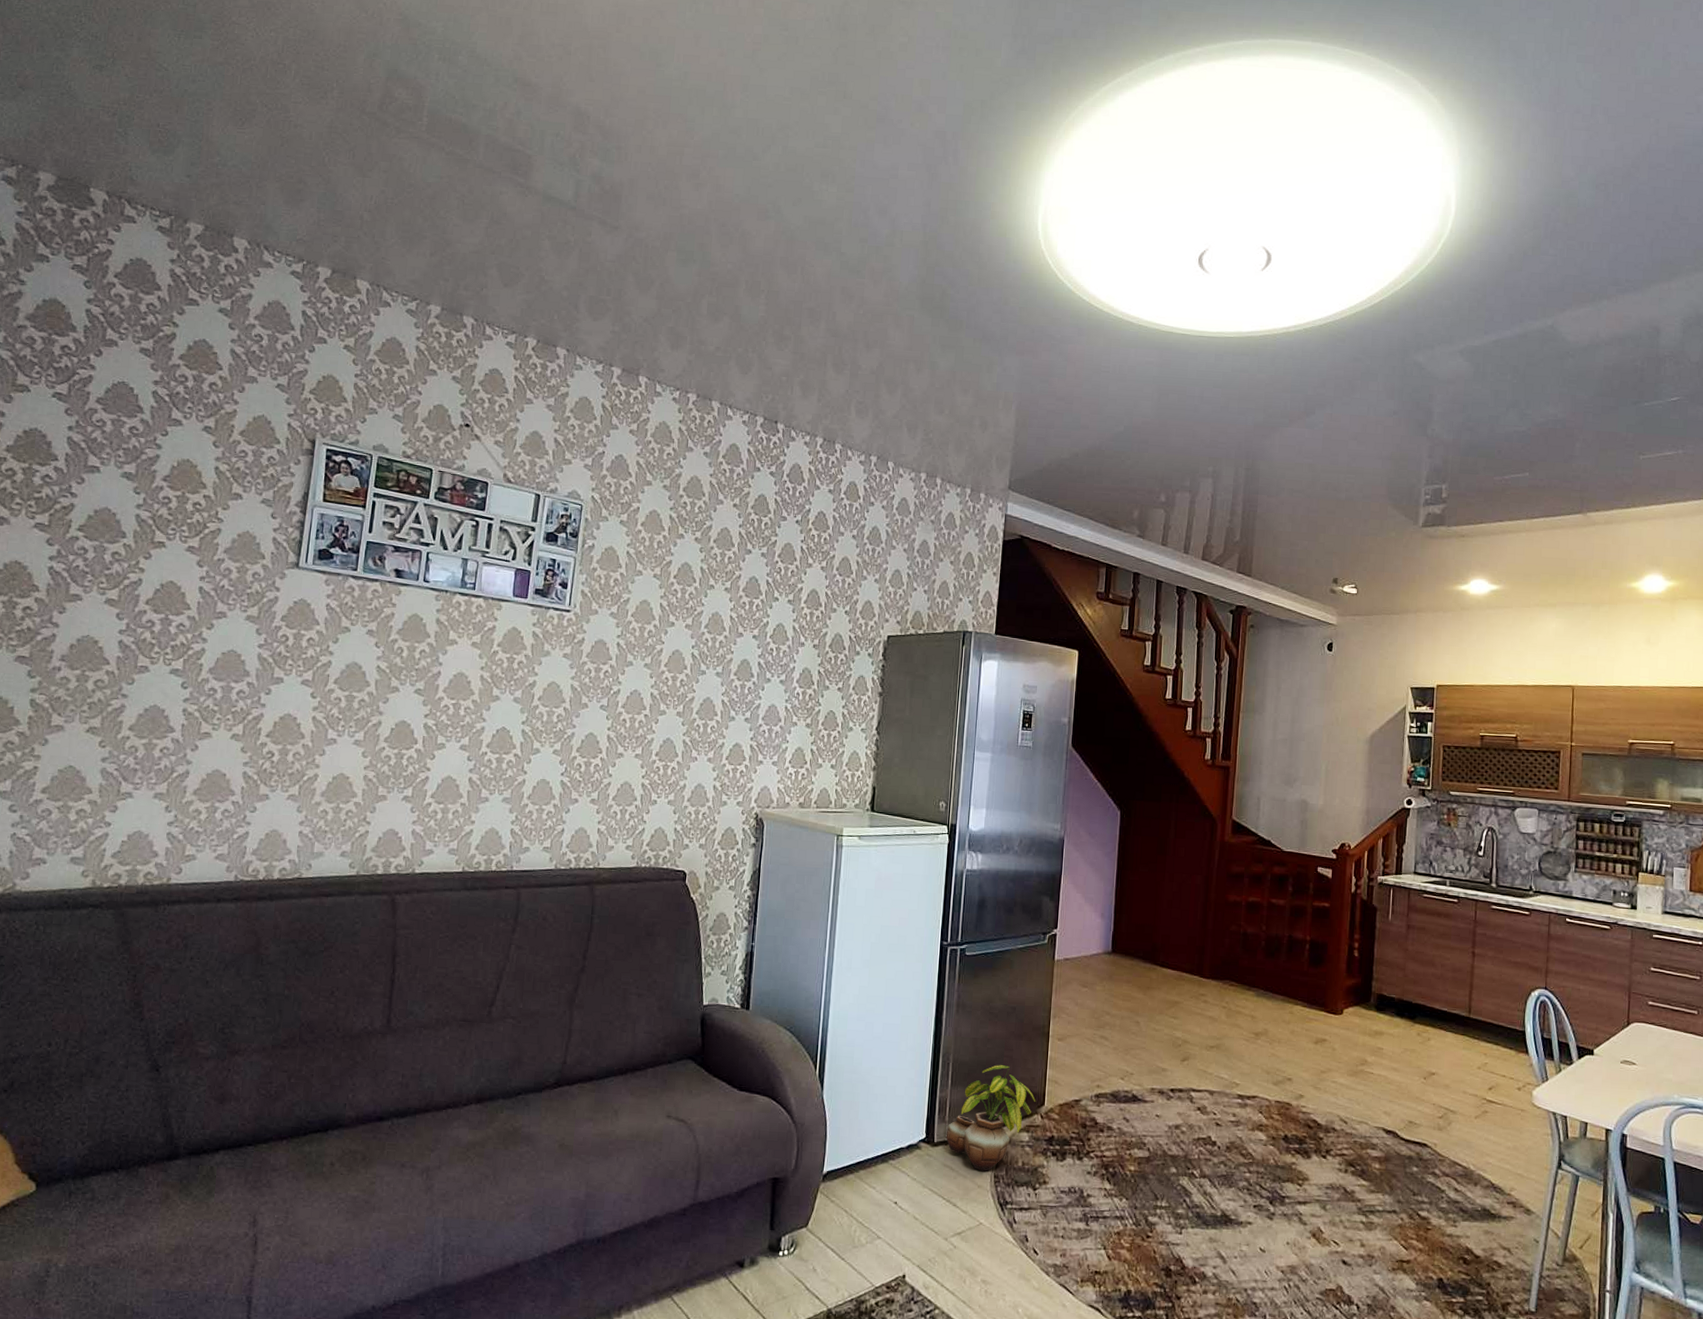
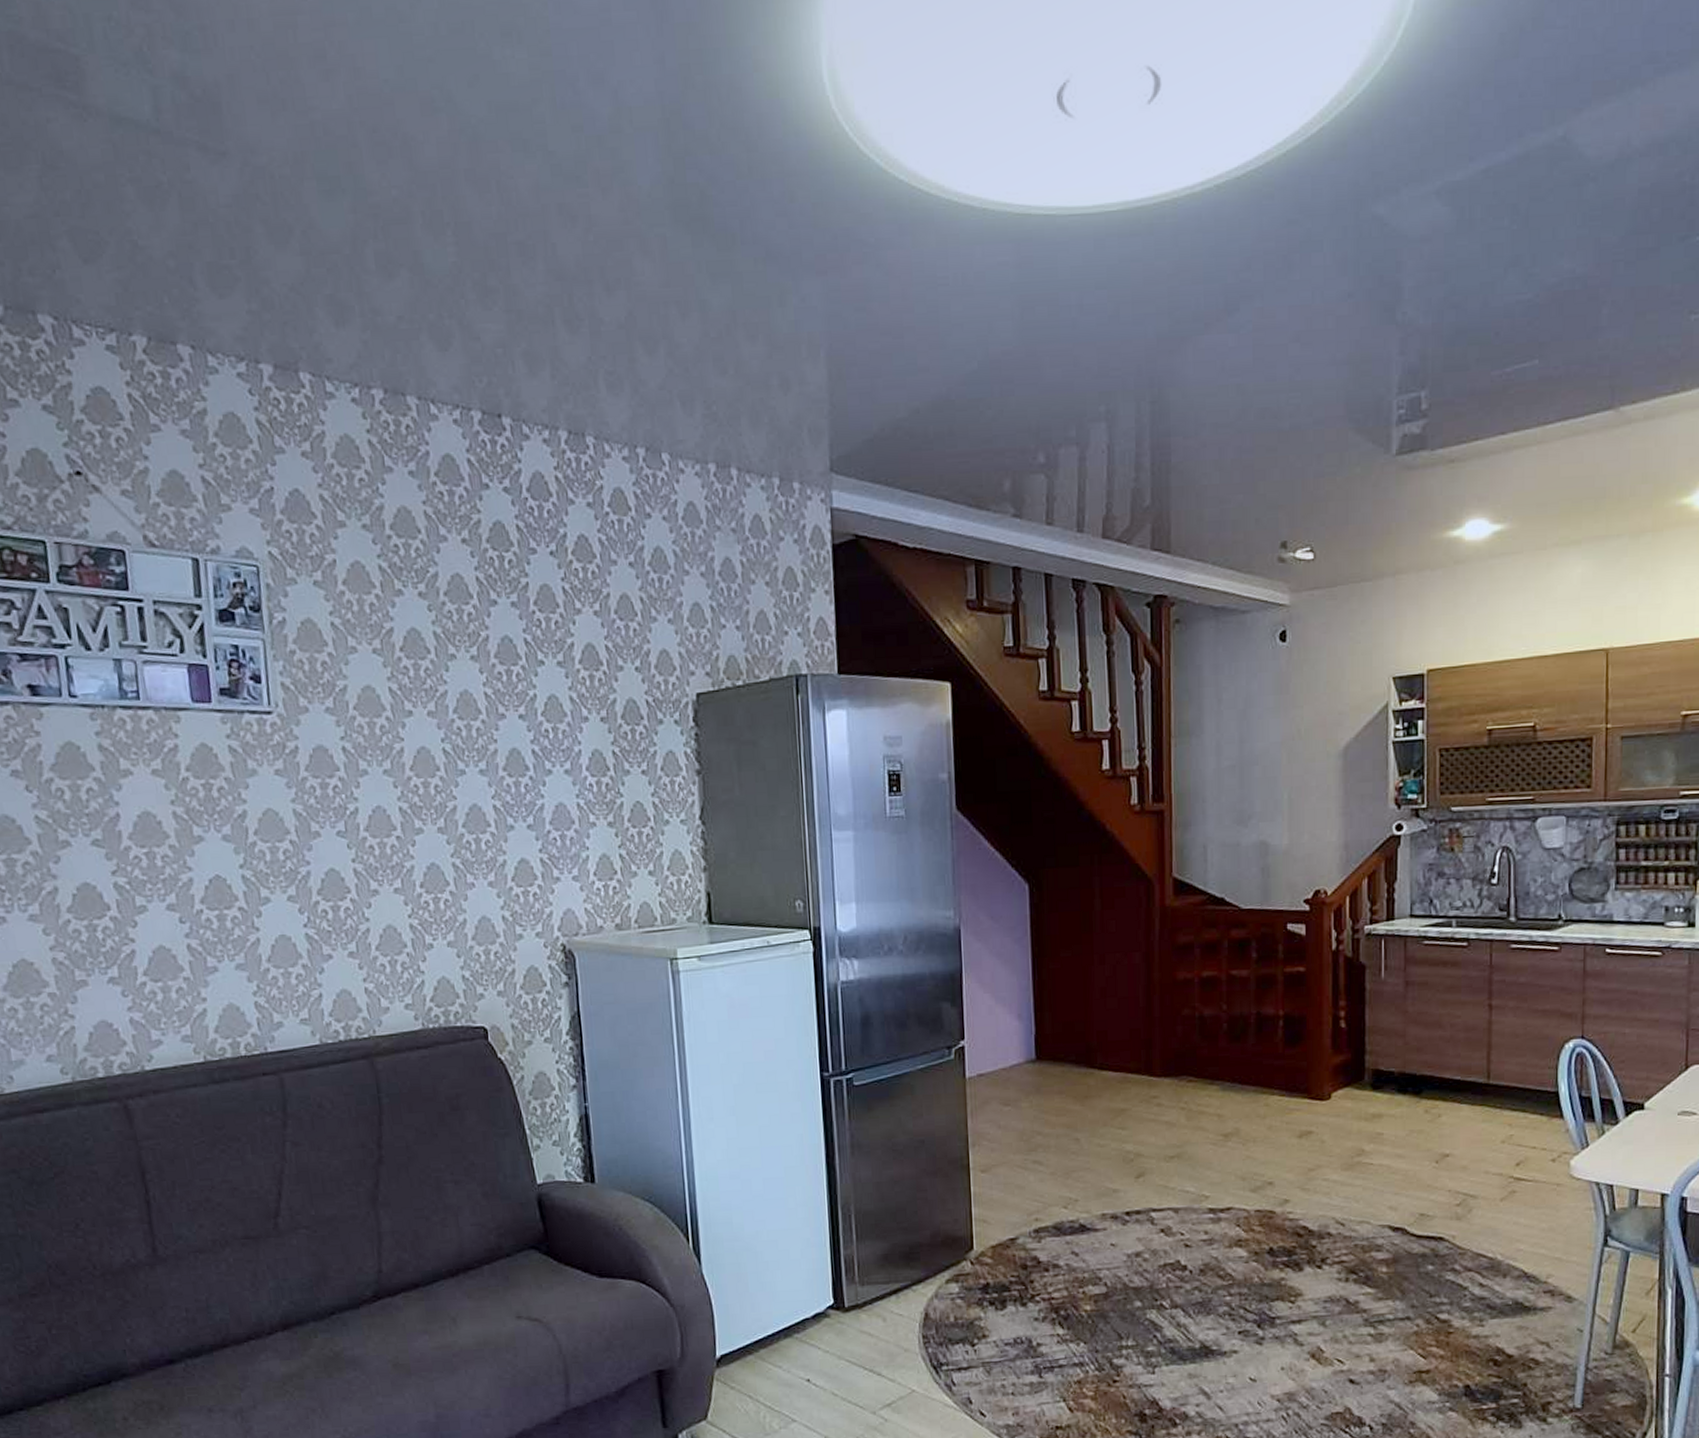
potted plant: present [946,1065,1036,1171] -> none [858,1209,963,1333]

